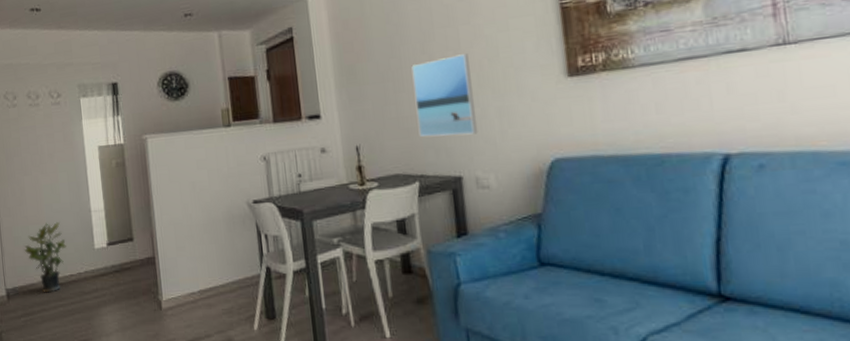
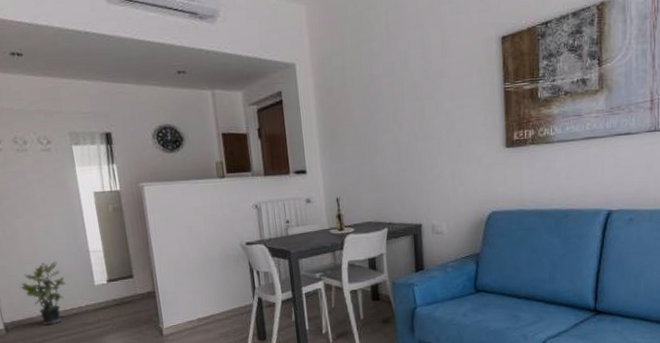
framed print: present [411,54,478,137] -> none [384,124,436,192]

